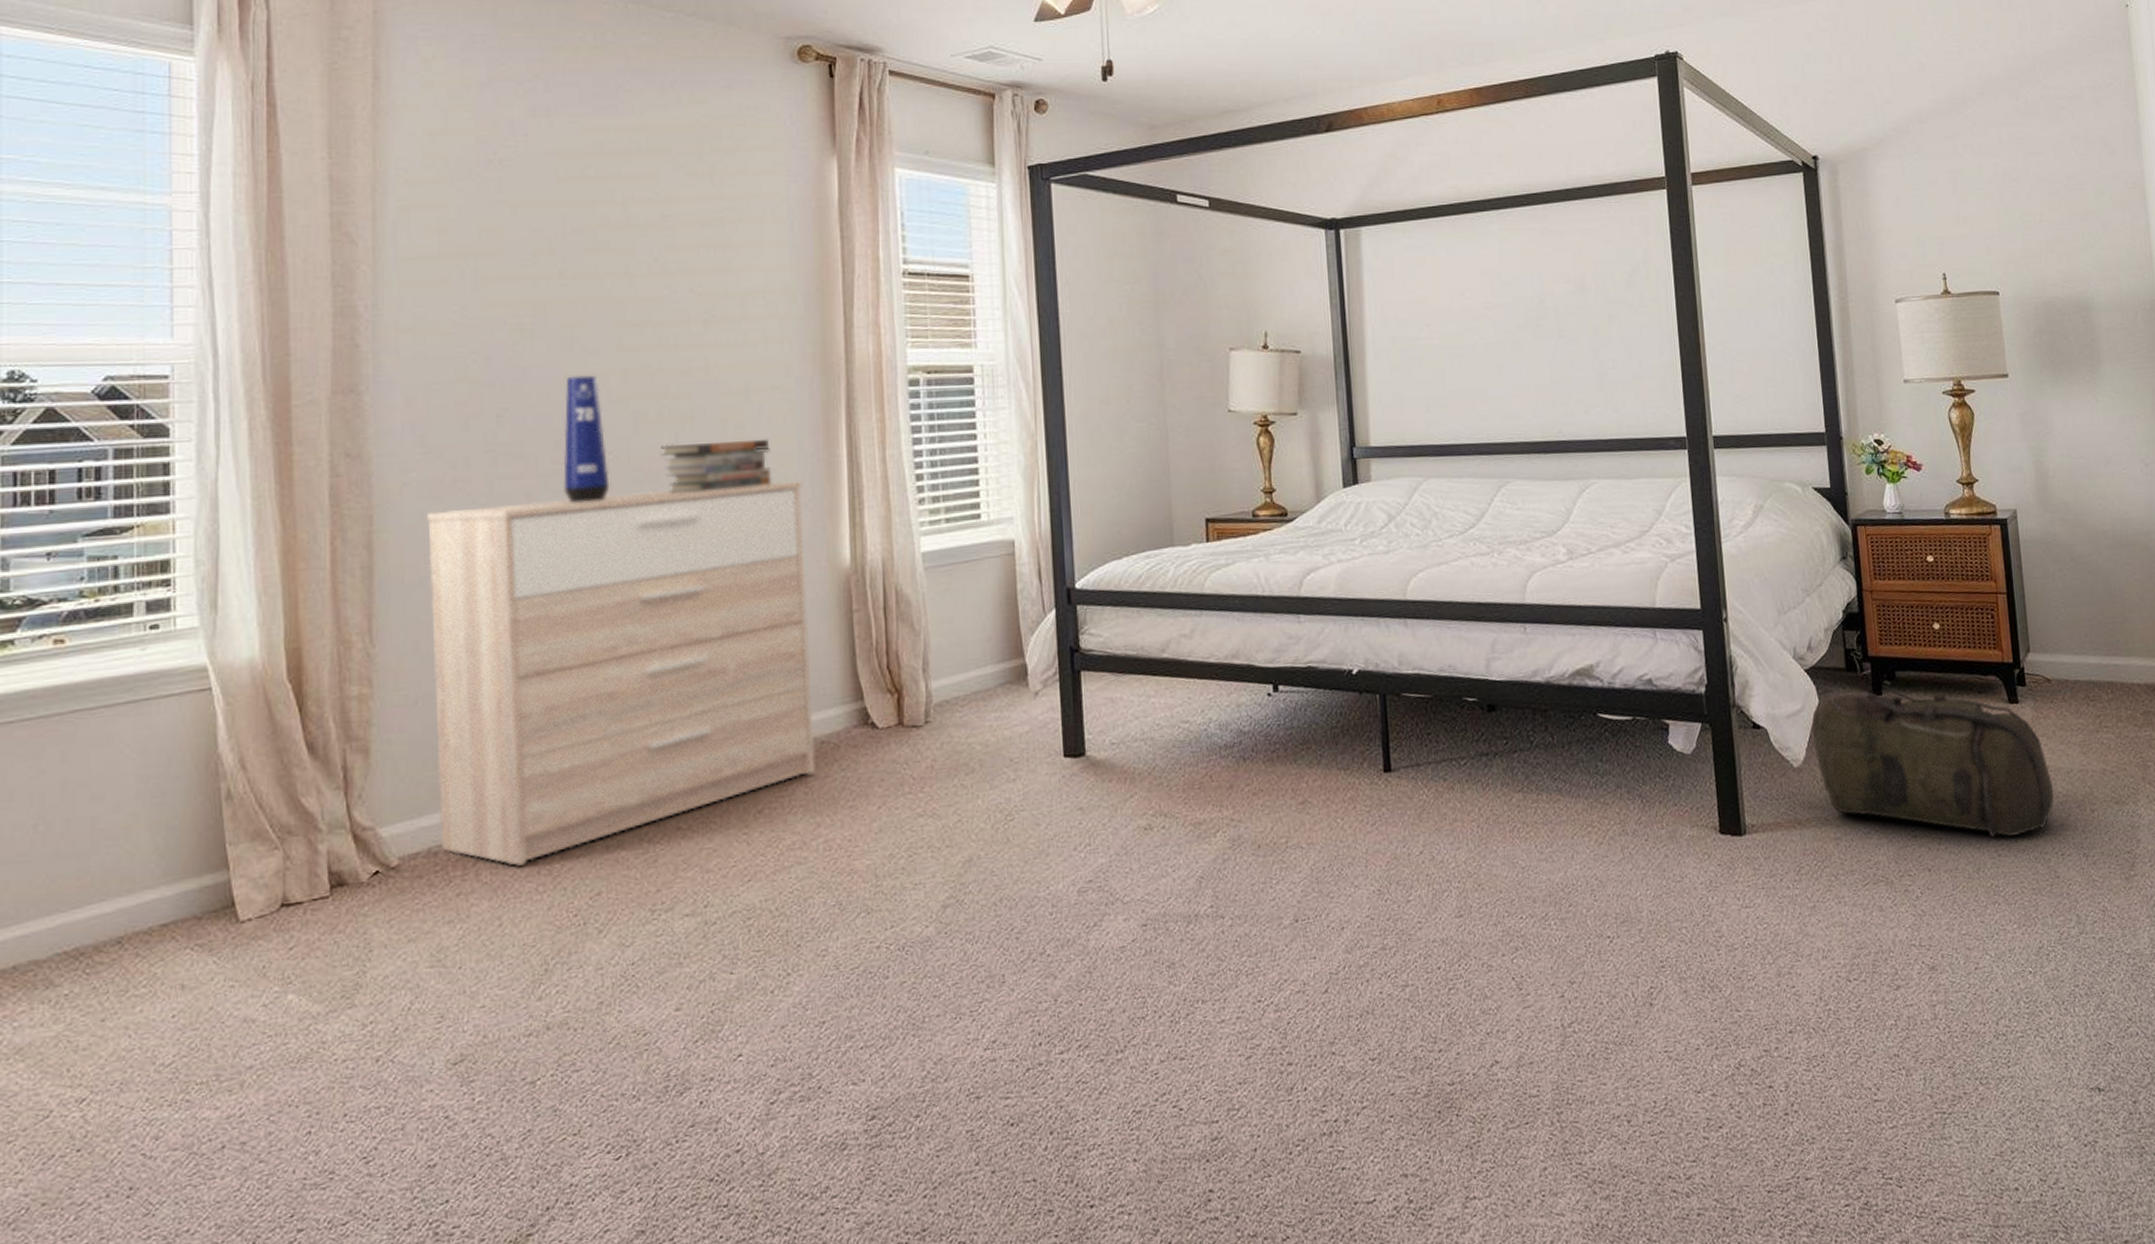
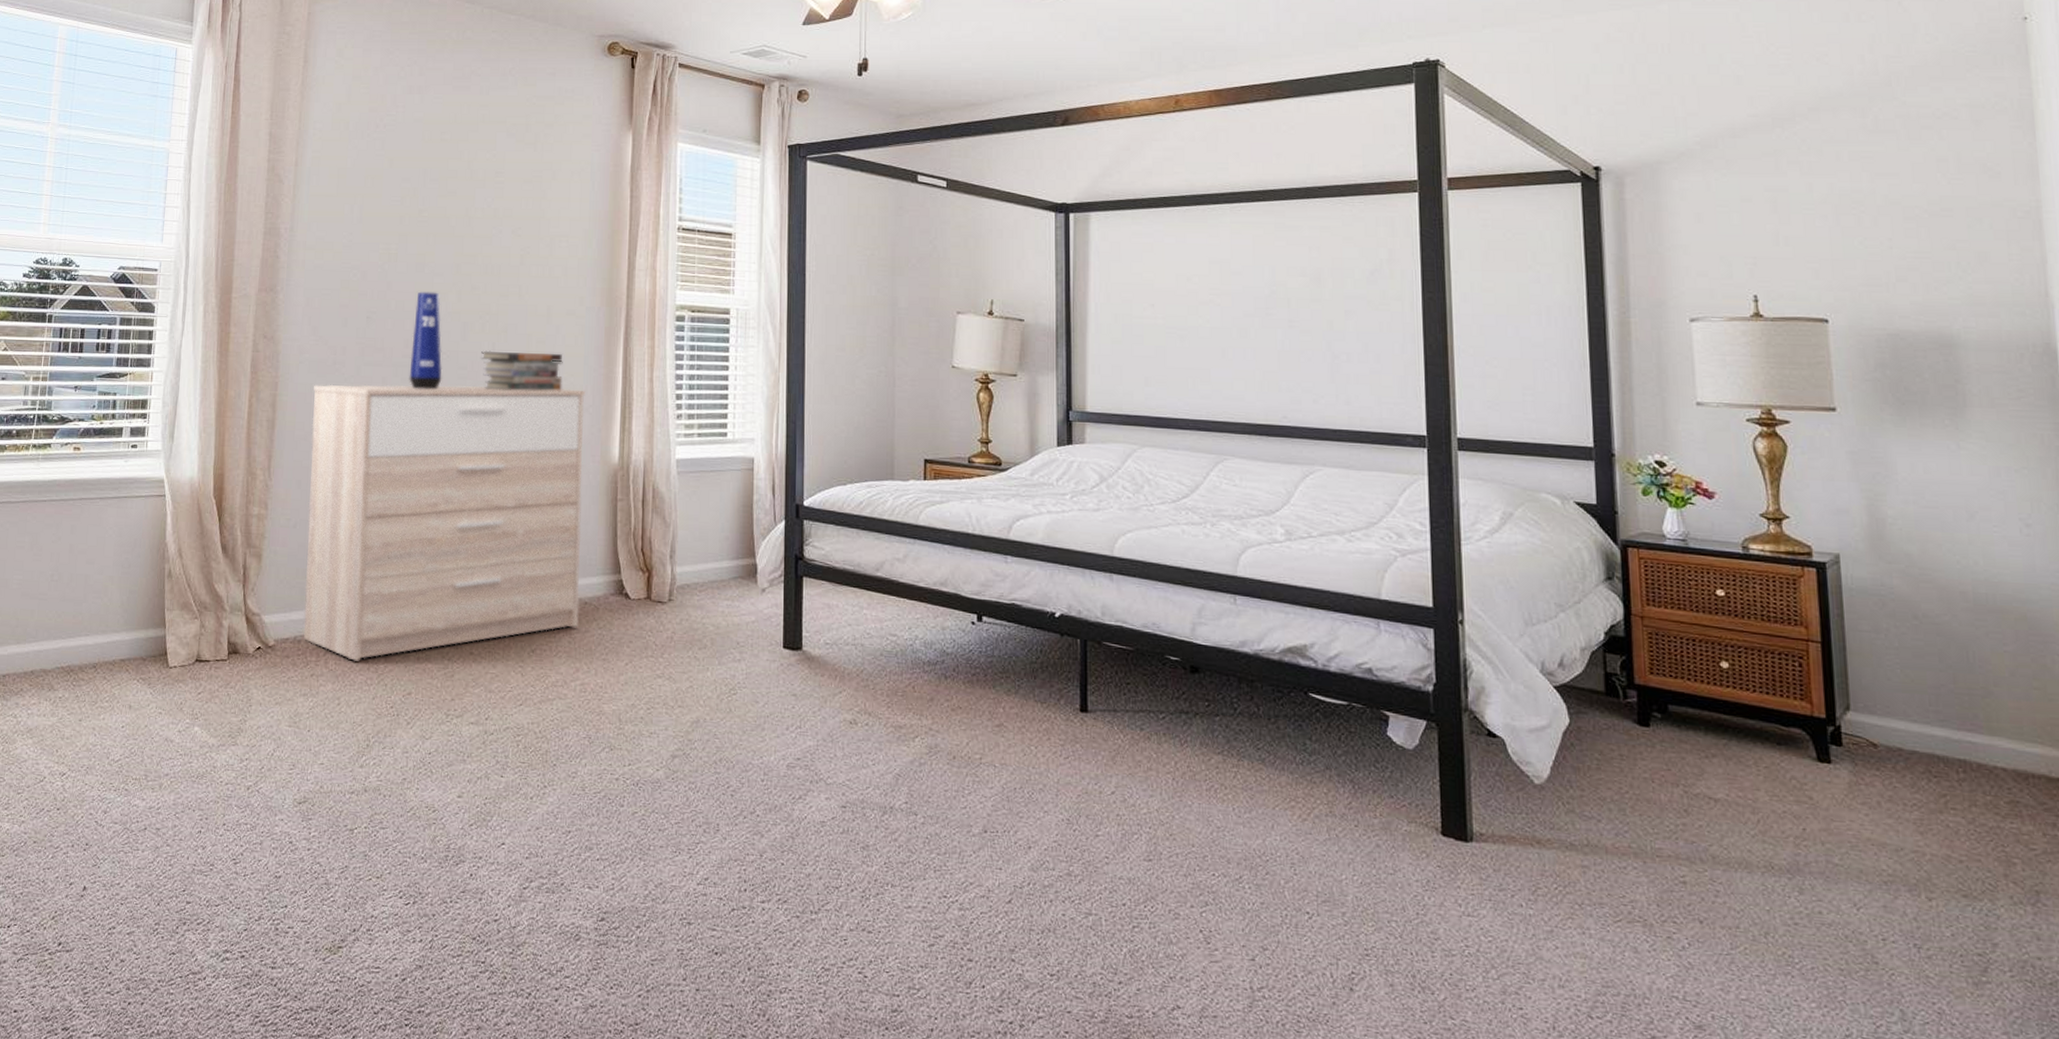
backpack: present [1812,684,2054,838] -> none [1560,716,1876,907]

